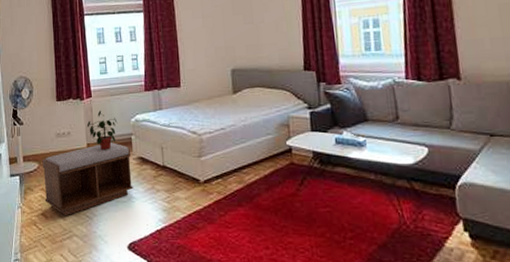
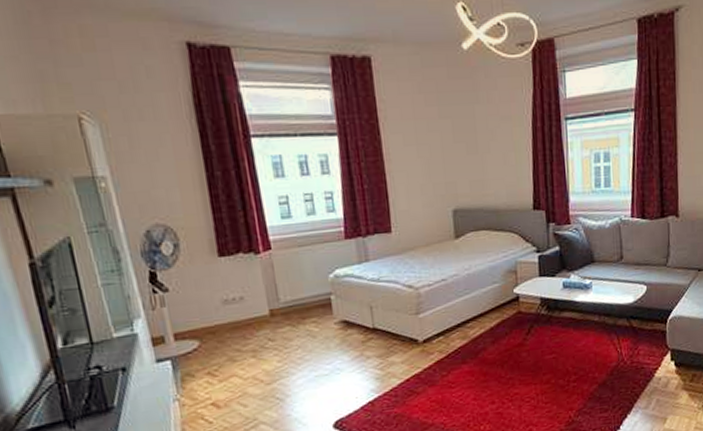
bench: present [42,142,133,217] -> none [204,305,337,403]
potted plant: present [86,110,118,150] -> none [267,265,311,316]

